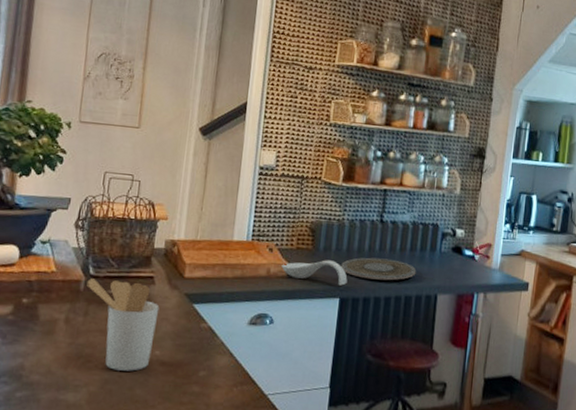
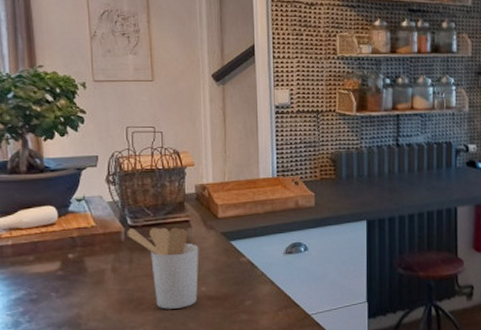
spoon rest: present [281,260,348,286] -> none [308,186,372,209]
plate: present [341,257,417,281] -> none [364,179,435,200]

